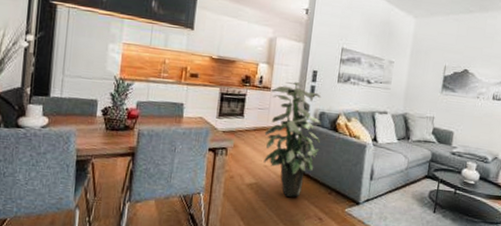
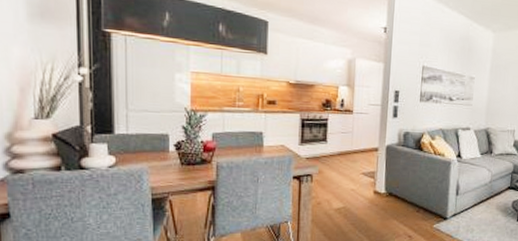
indoor plant: present [263,82,322,197] -> none [349,103,407,218]

